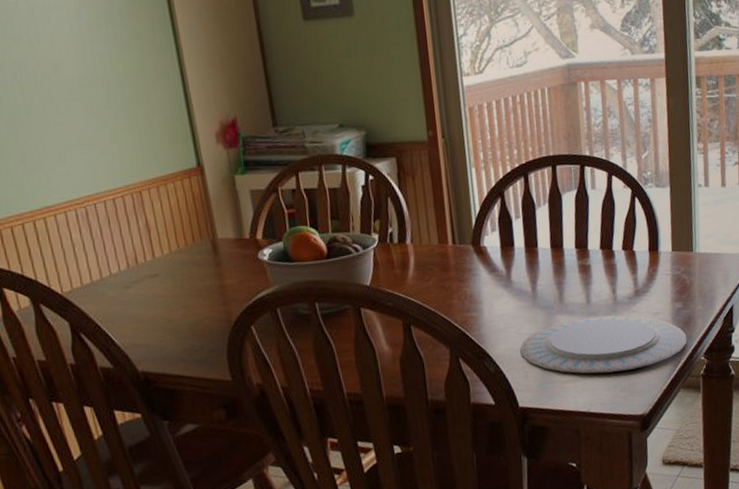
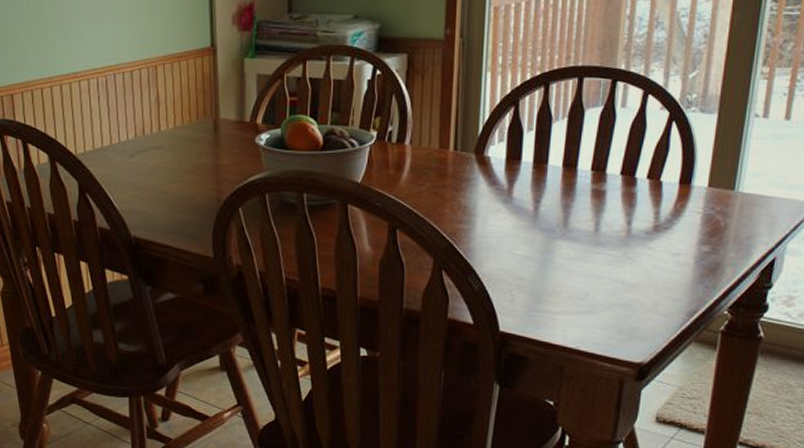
plate: present [519,315,687,374] -> none [509,247,710,312]

